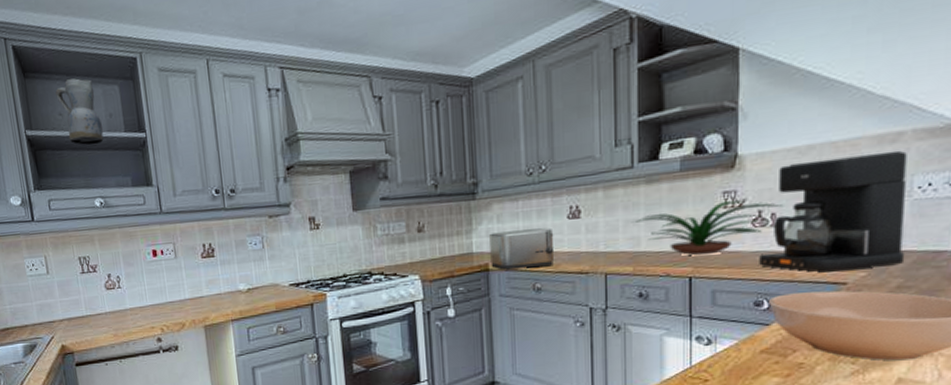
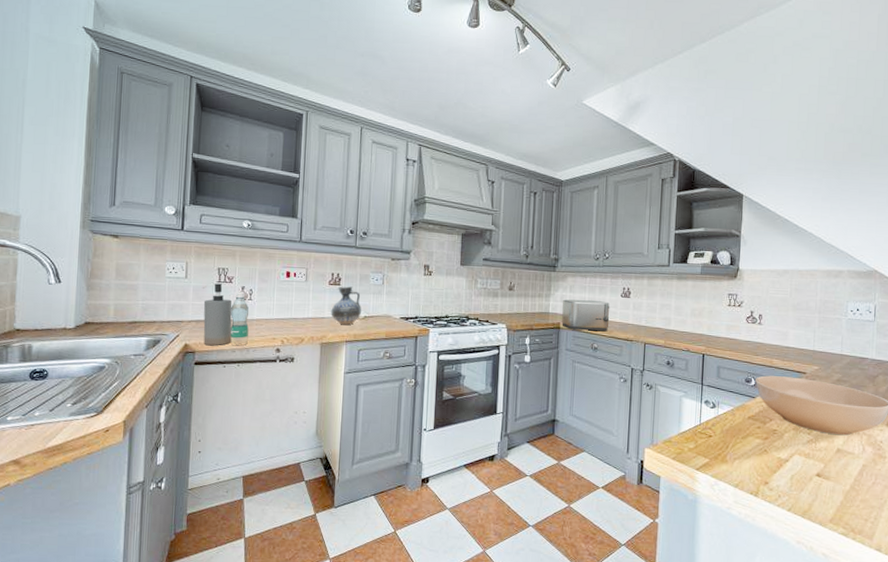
ceramic pitcher: present [55,78,104,146] -> none [227,119,263,176]
soap dispenser: none [66,274,109,344] -> present [202,283,232,346]
bottle: none [100,280,126,341] -> present [230,291,250,346]
ceramic jug: none [209,256,245,301] -> present [331,286,362,325]
plant: present [632,200,786,256] -> none [666,301,768,339]
coffee maker: present [759,150,907,273] -> none [750,281,844,364]

